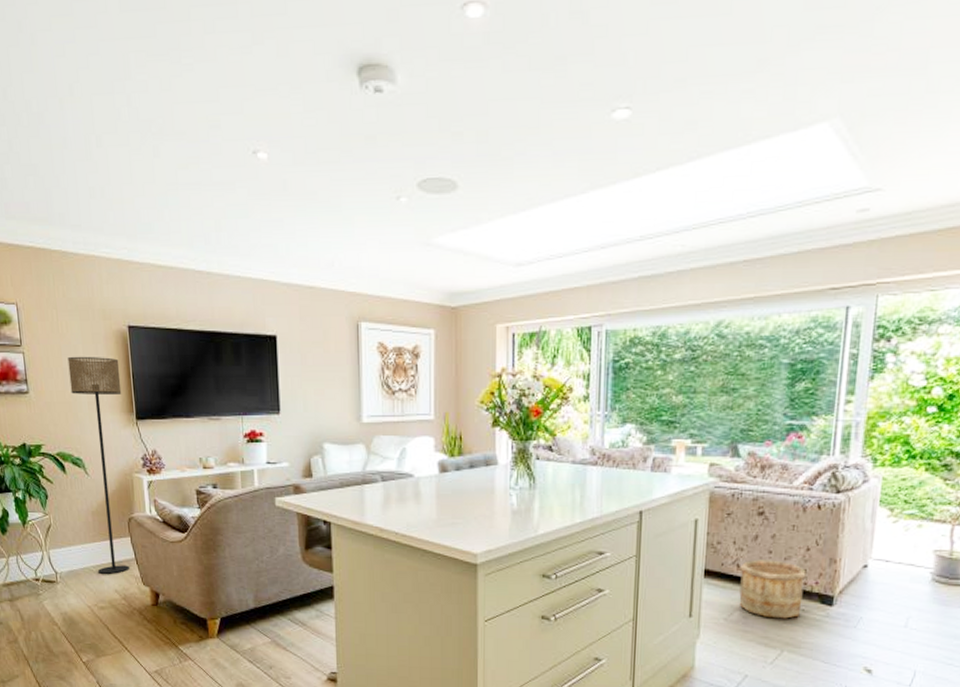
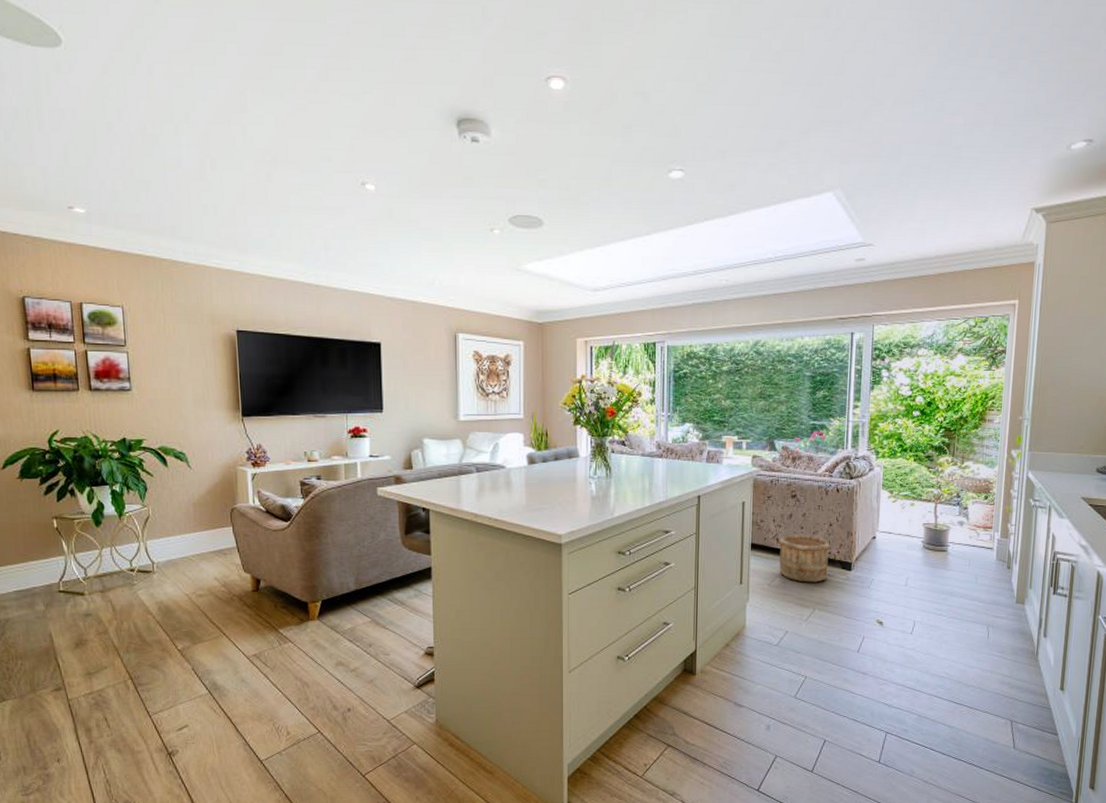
floor lamp: present [67,356,129,574] -> none [173,356,230,562]

